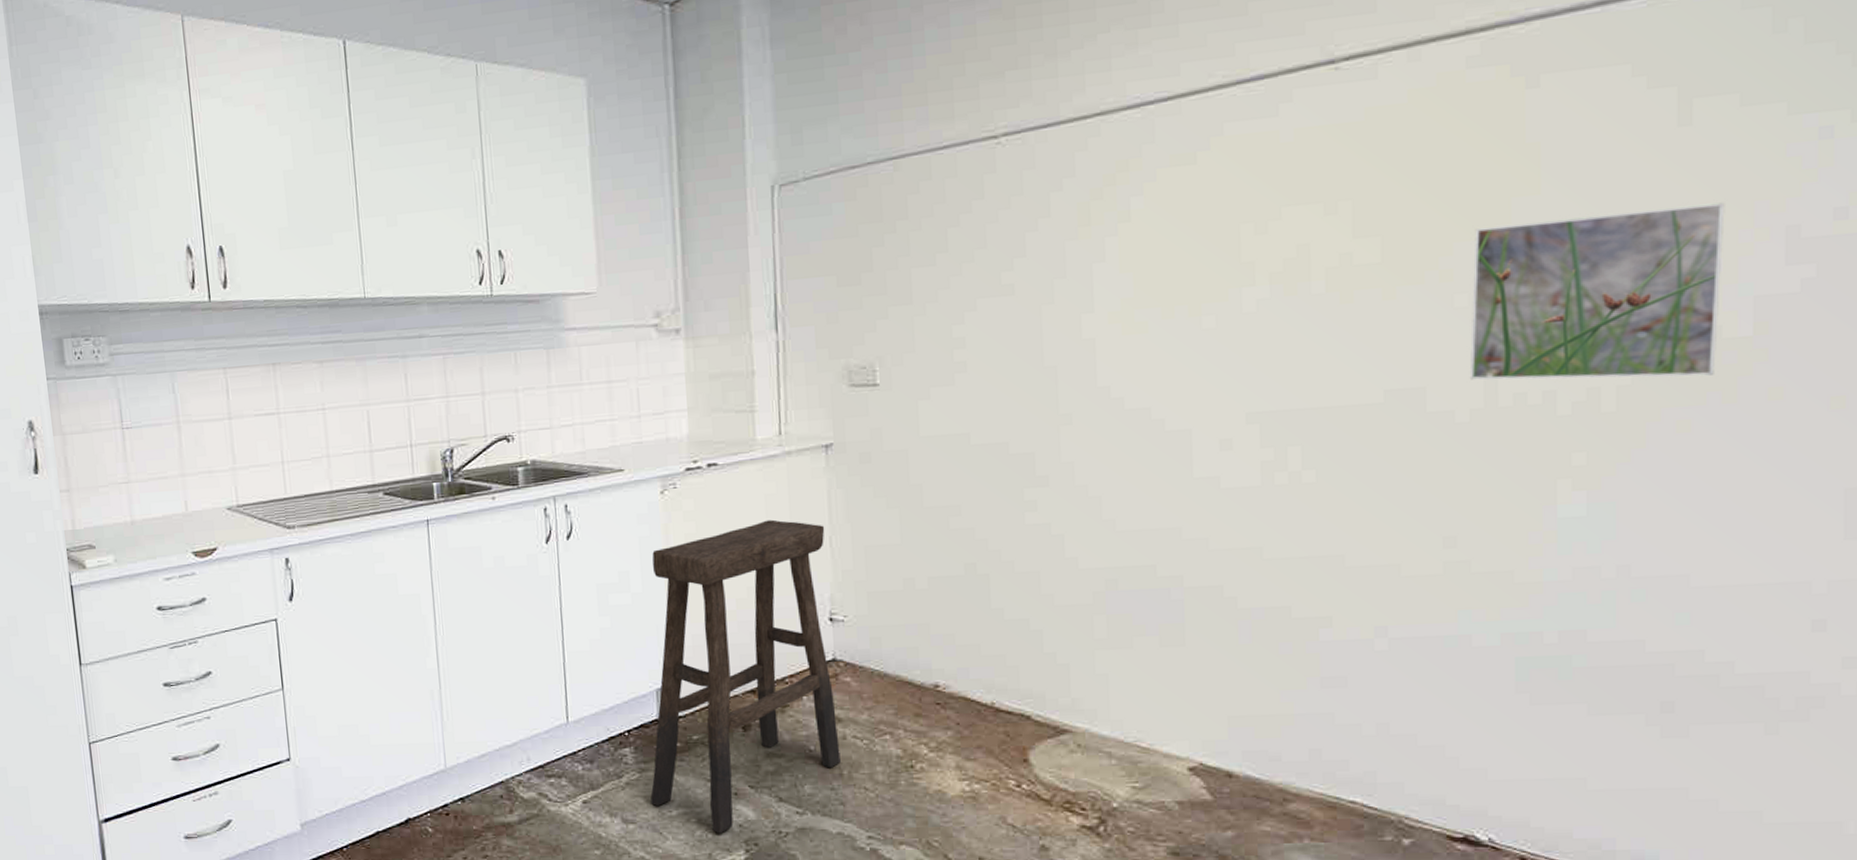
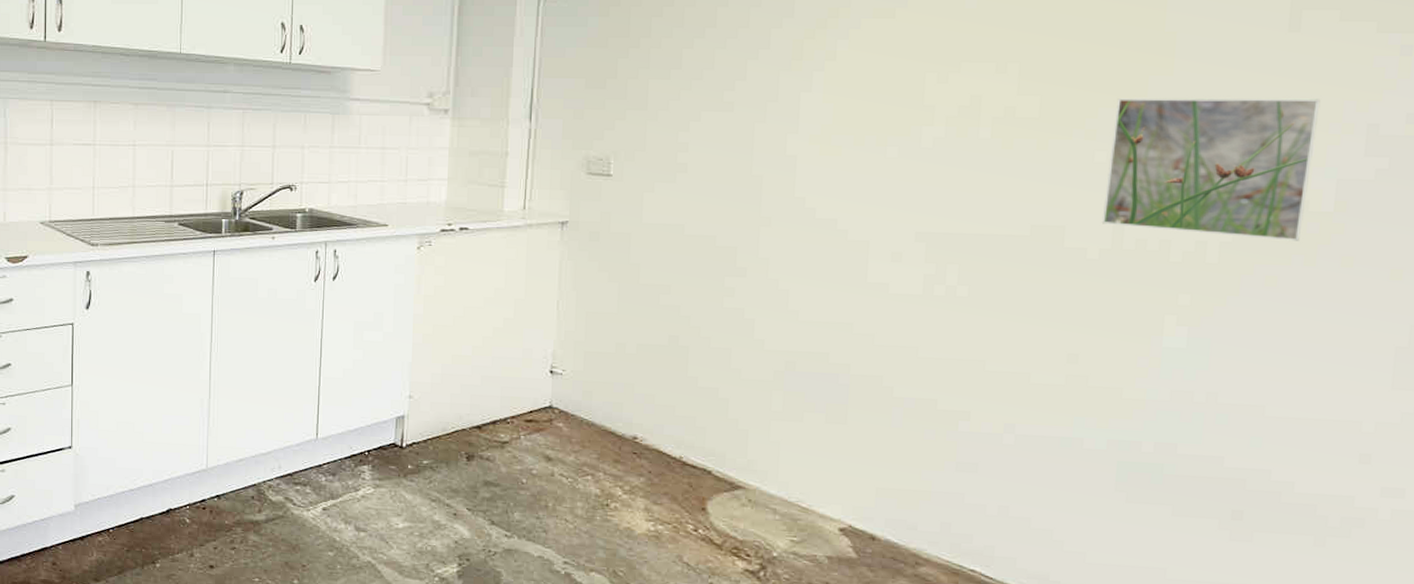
stool: present [650,519,841,834] -> none [381,281,554,548]

